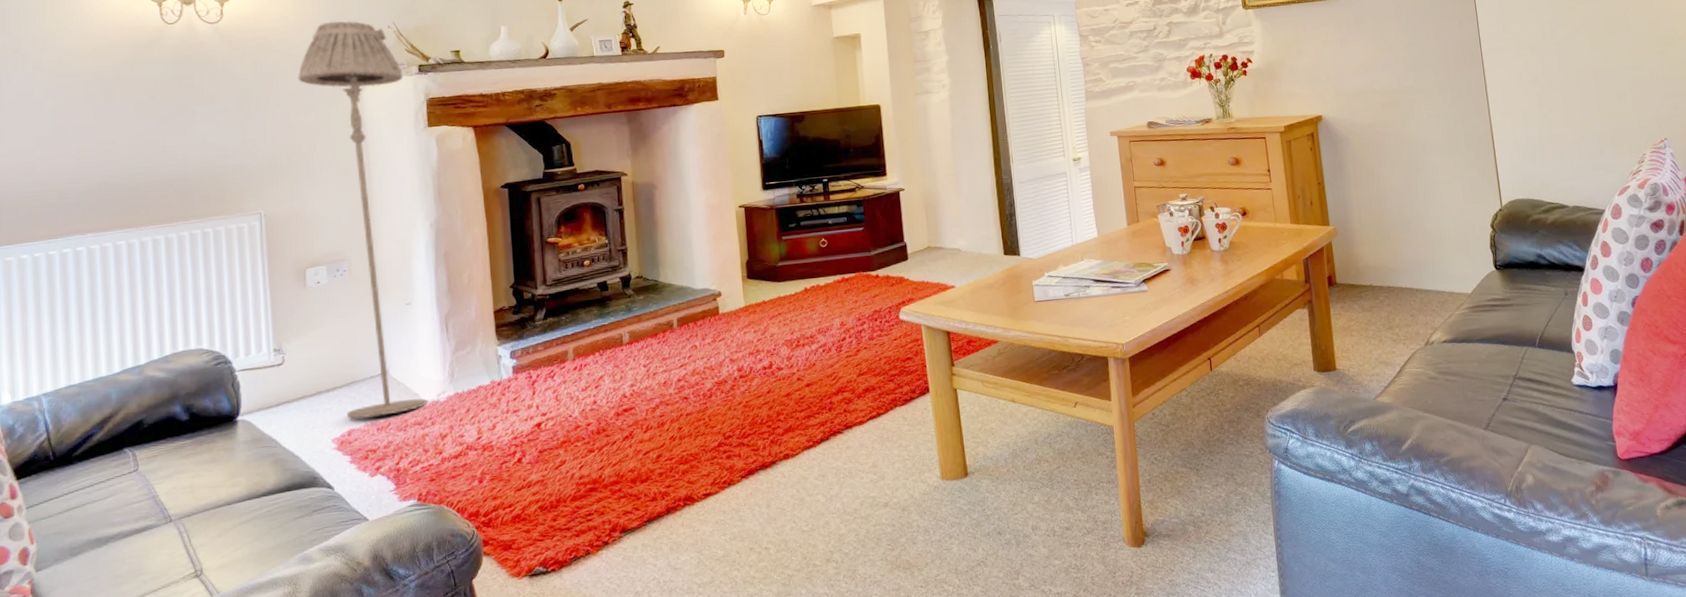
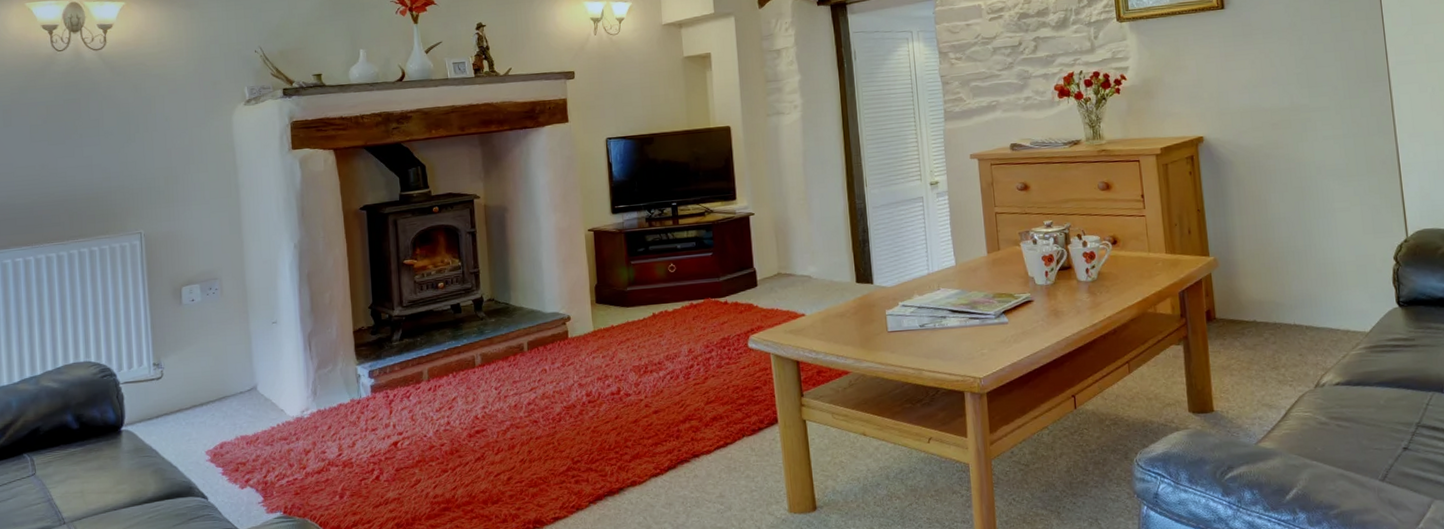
floor lamp: present [298,20,427,419] -> none [173,46,292,433]

